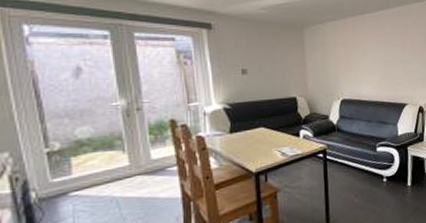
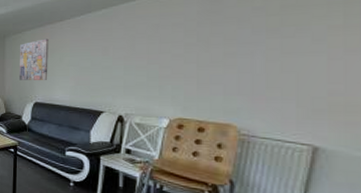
wall art: none [321,31,353,76] -> present [20,38,49,80]

